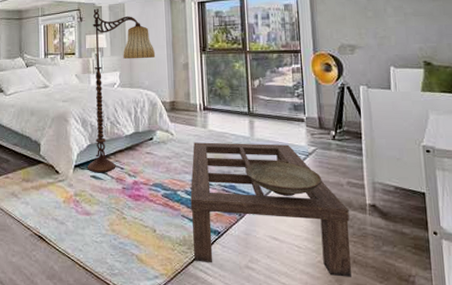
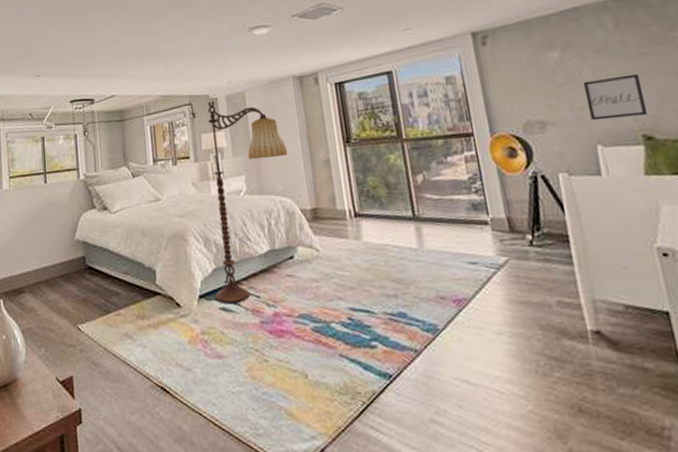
coffee table: present [190,142,351,277] -> none [345,255,579,432]
decorative bowl: present [245,161,322,196] -> none [417,277,523,324]
wall art: none [386,14,430,48] -> present [583,74,648,121]

